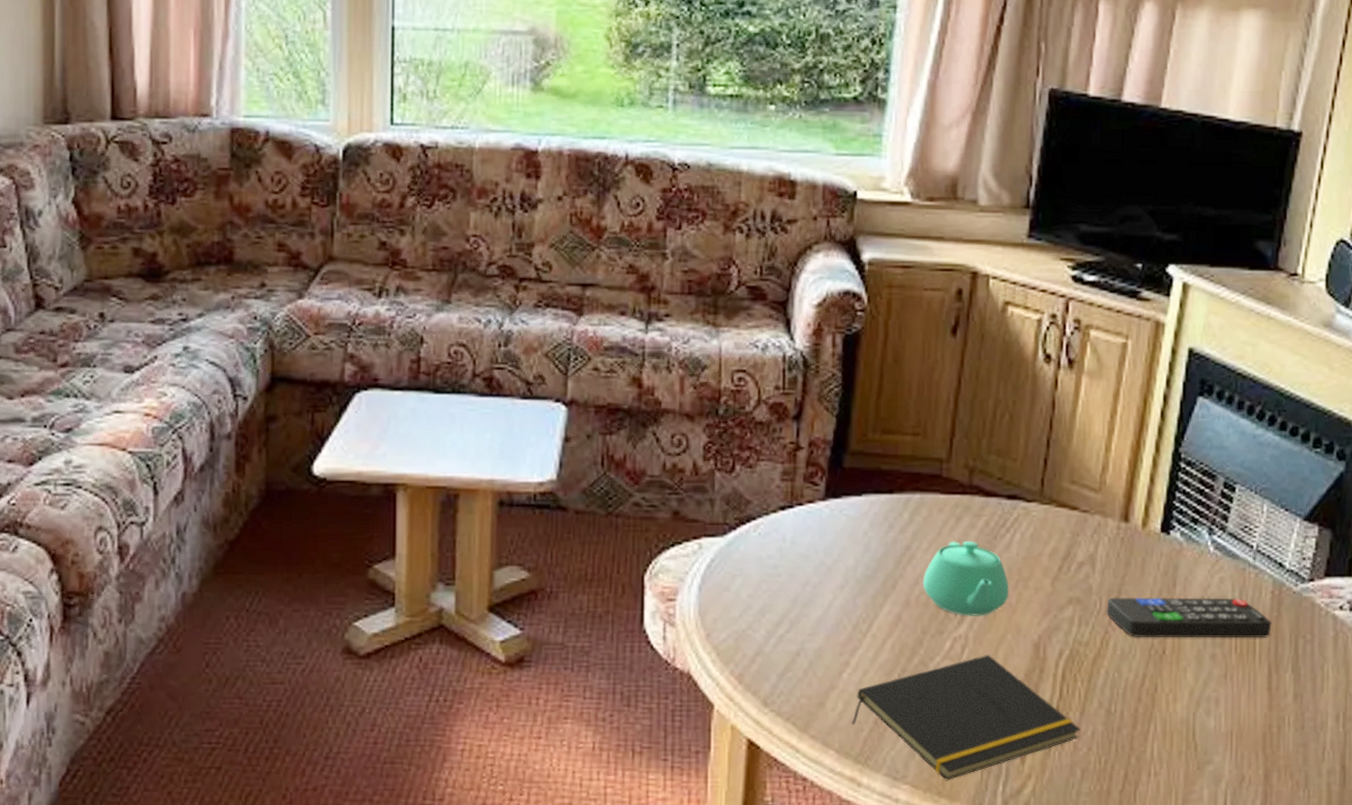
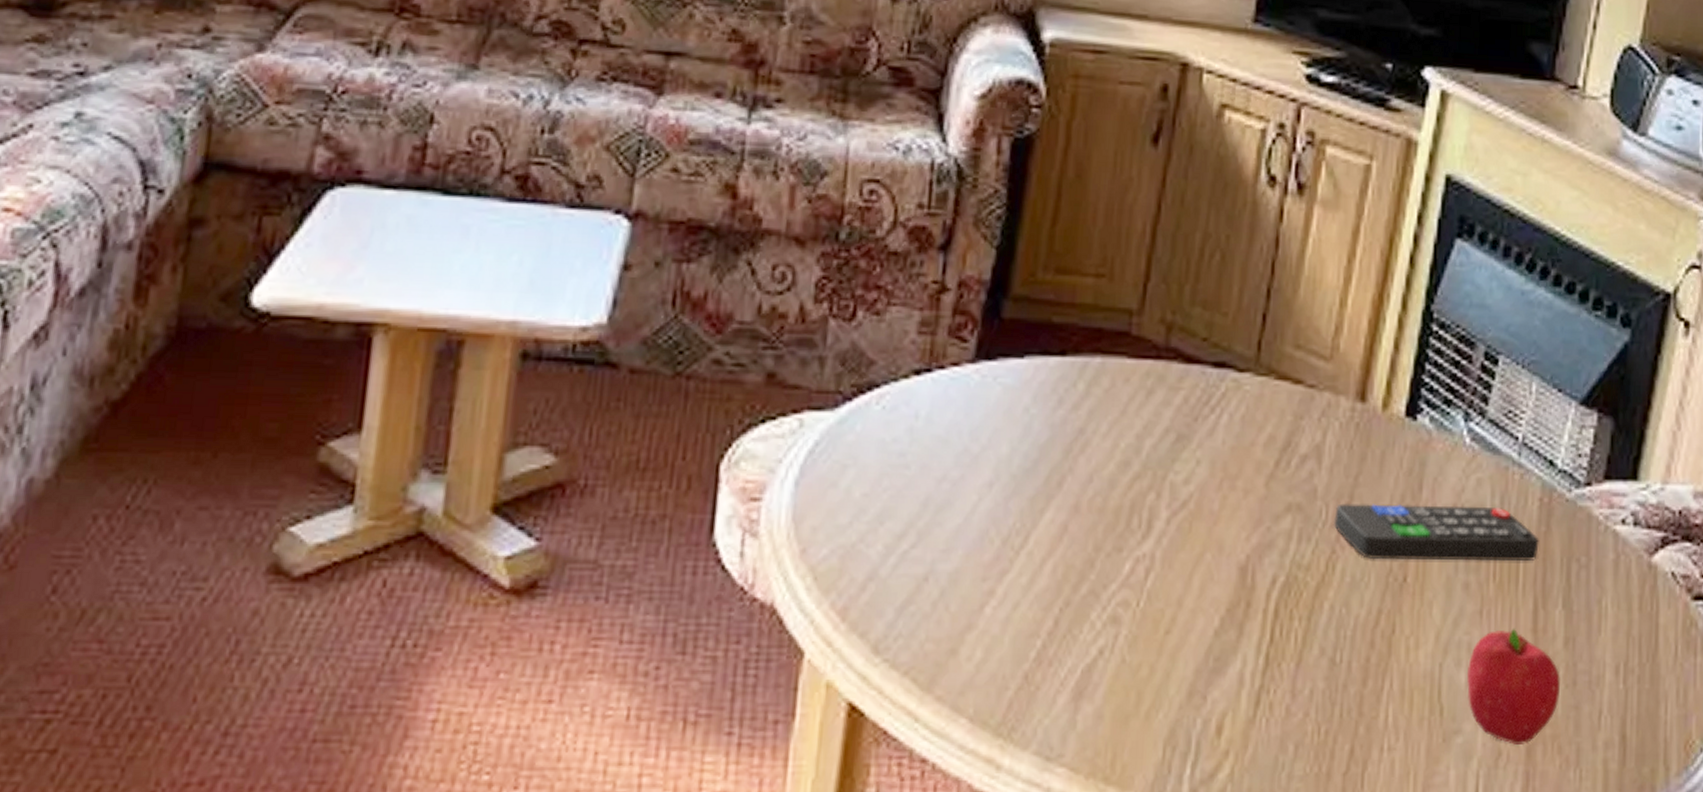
notepad: present [851,654,1081,781] -> none [992,581,1296,761]
teapot: present [922,541,1010,616] -> none [1098,423,1211,528]
fruit: none [1216,687,1291,772] -> present [1467,628,1560,745]

